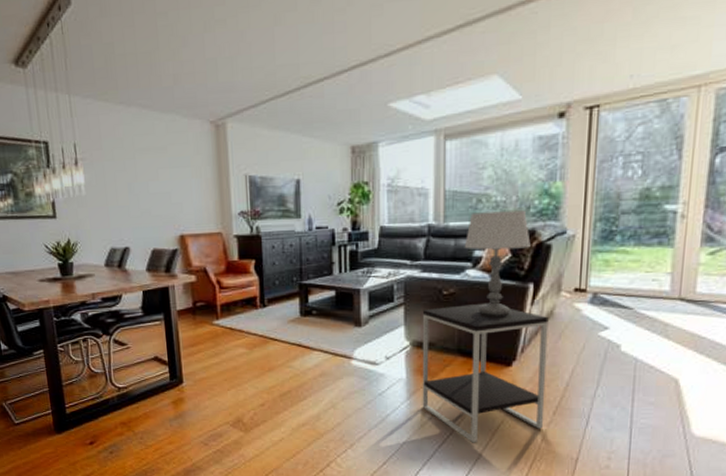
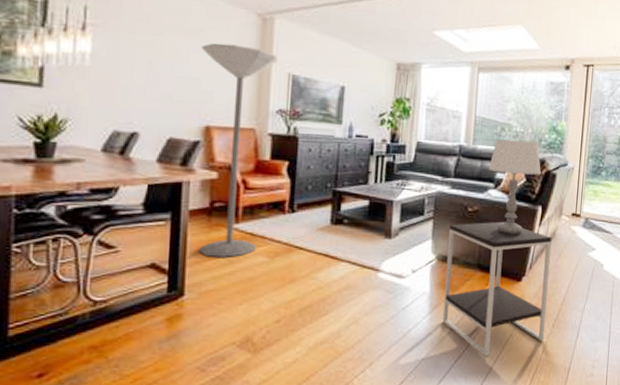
floor lamp: none [167,155,236,350] -> present [199,43,279,257]

